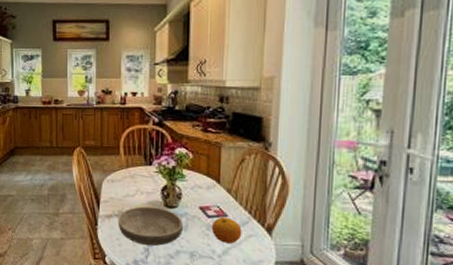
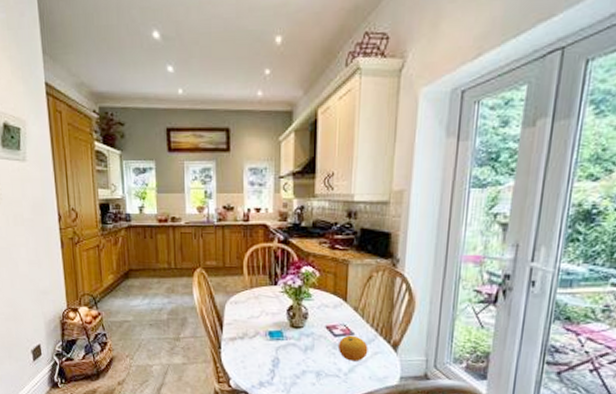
bowl: present [117,206,184,246] -> none [242,327,310,368]

